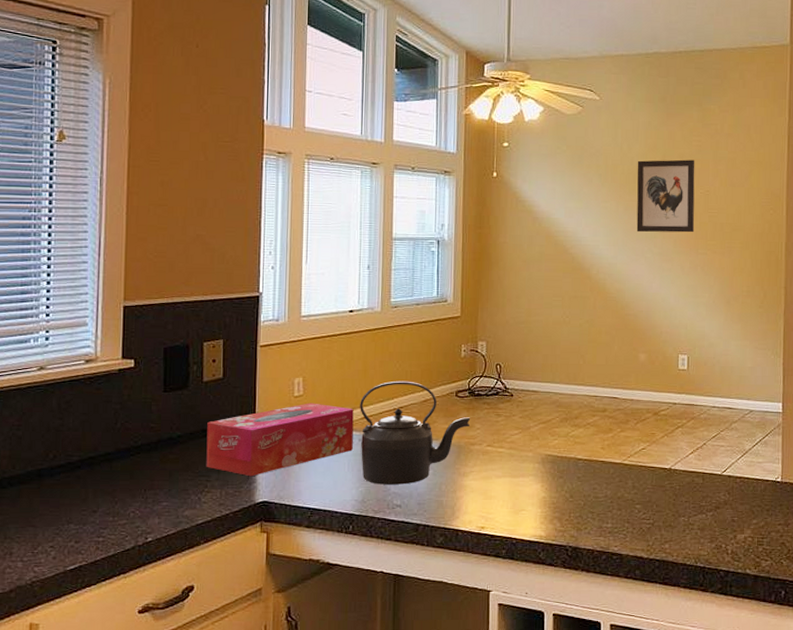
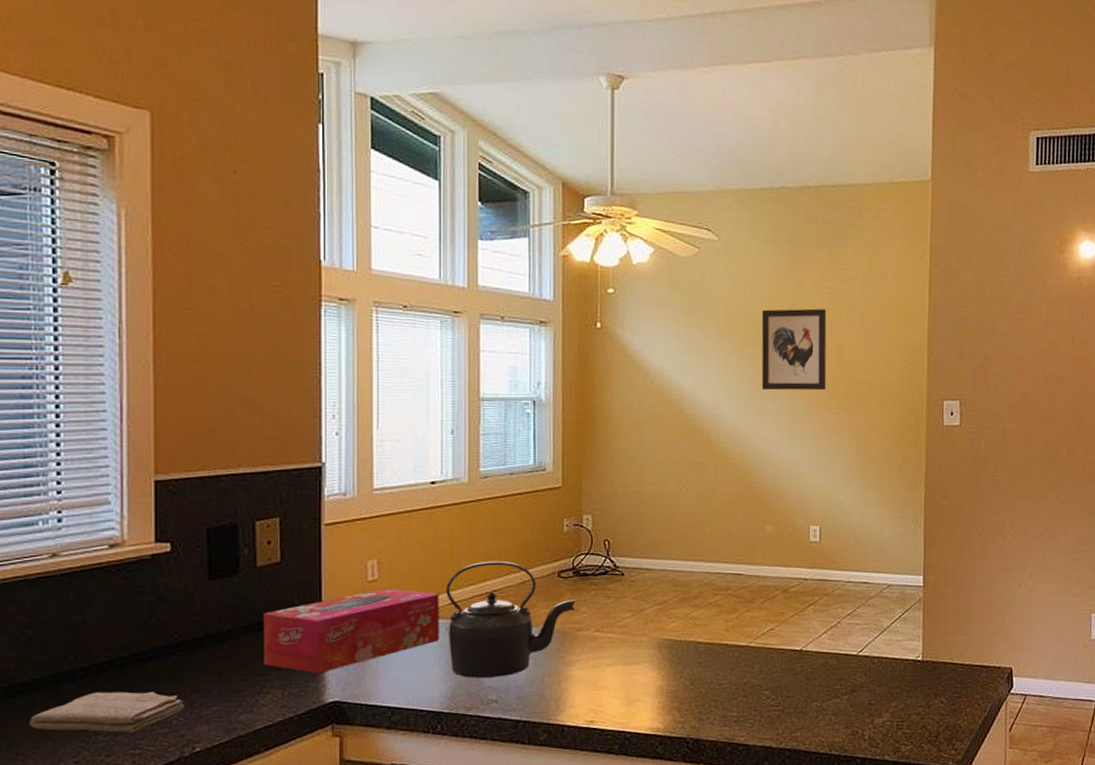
washcloth: none [15,486,140,522] -> present [29,691,184,732]

